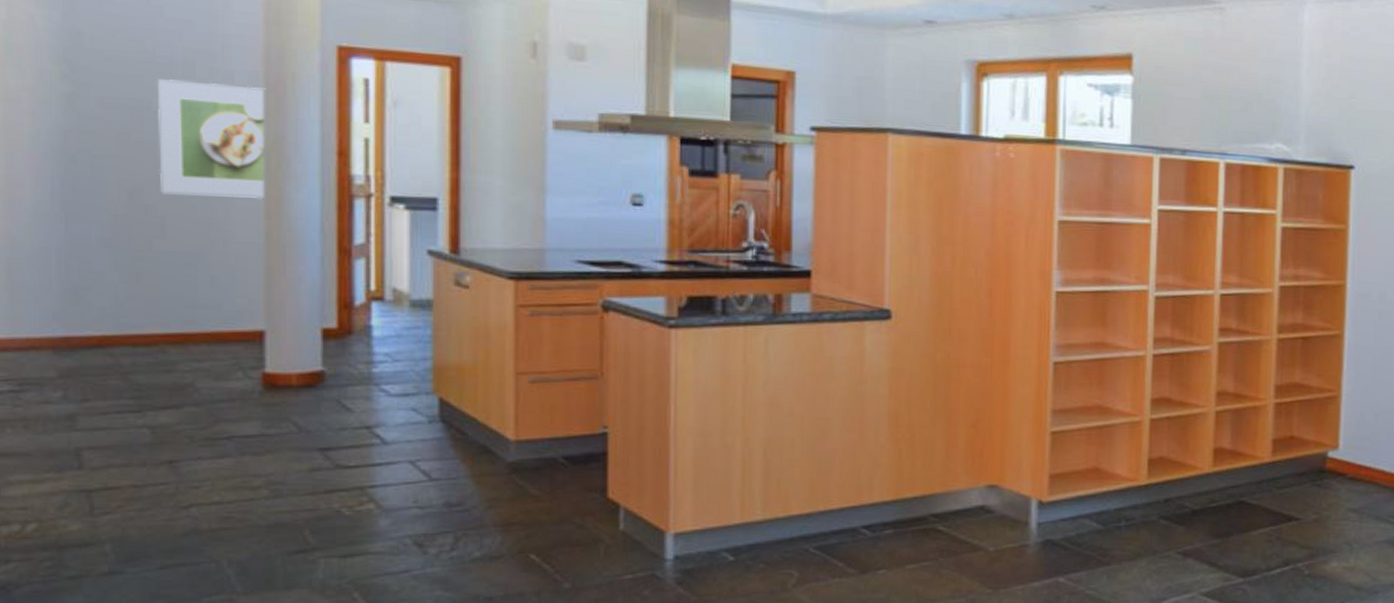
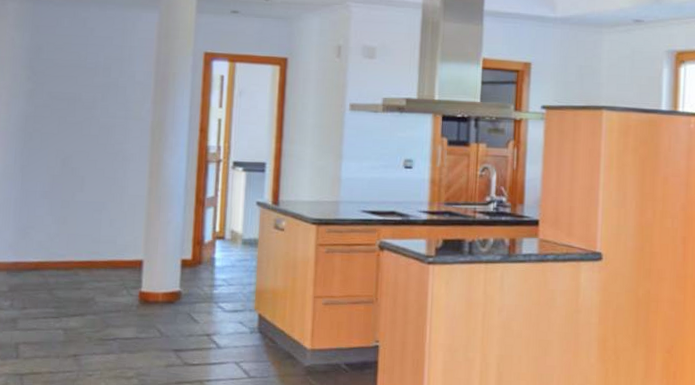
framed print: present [158,79,266,200] -> none [82,79,156,164]

